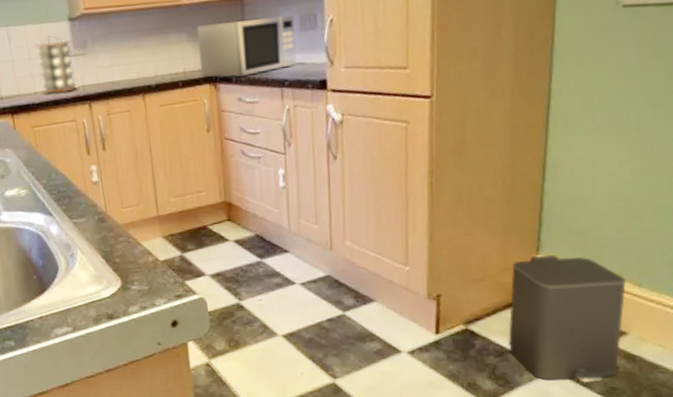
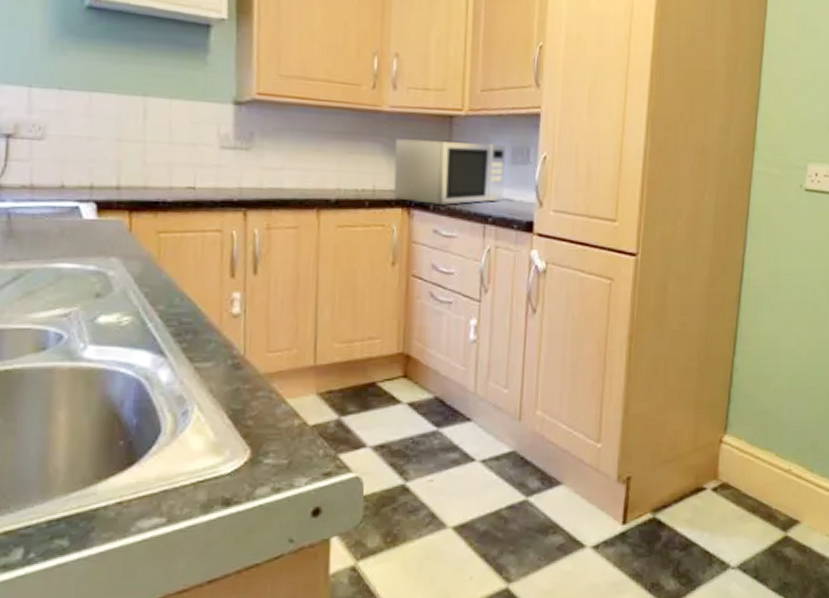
spice rack: present [35,34,78,95] -> none [181,116,232,194]
pedal bin: present [509,255,626,383] -> none [694,436,800,579]

